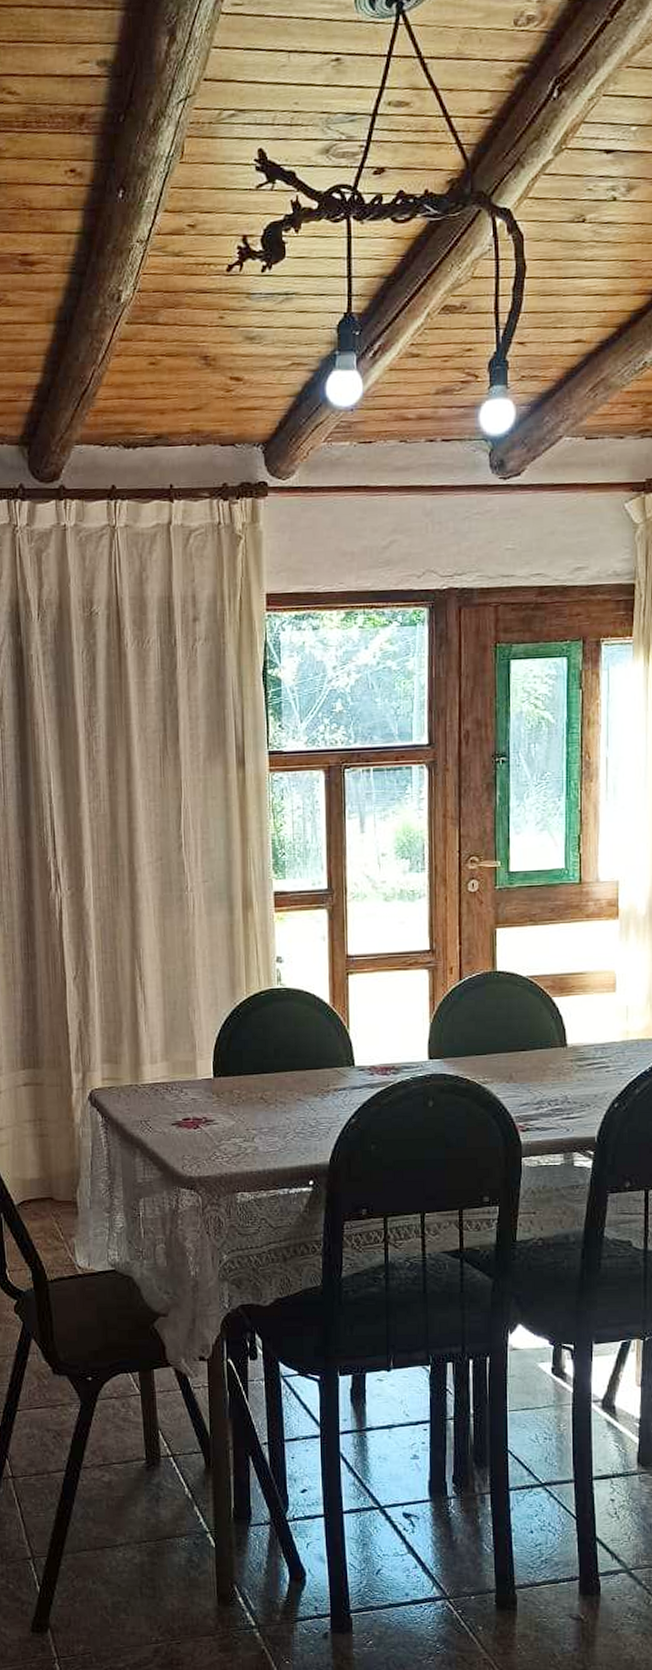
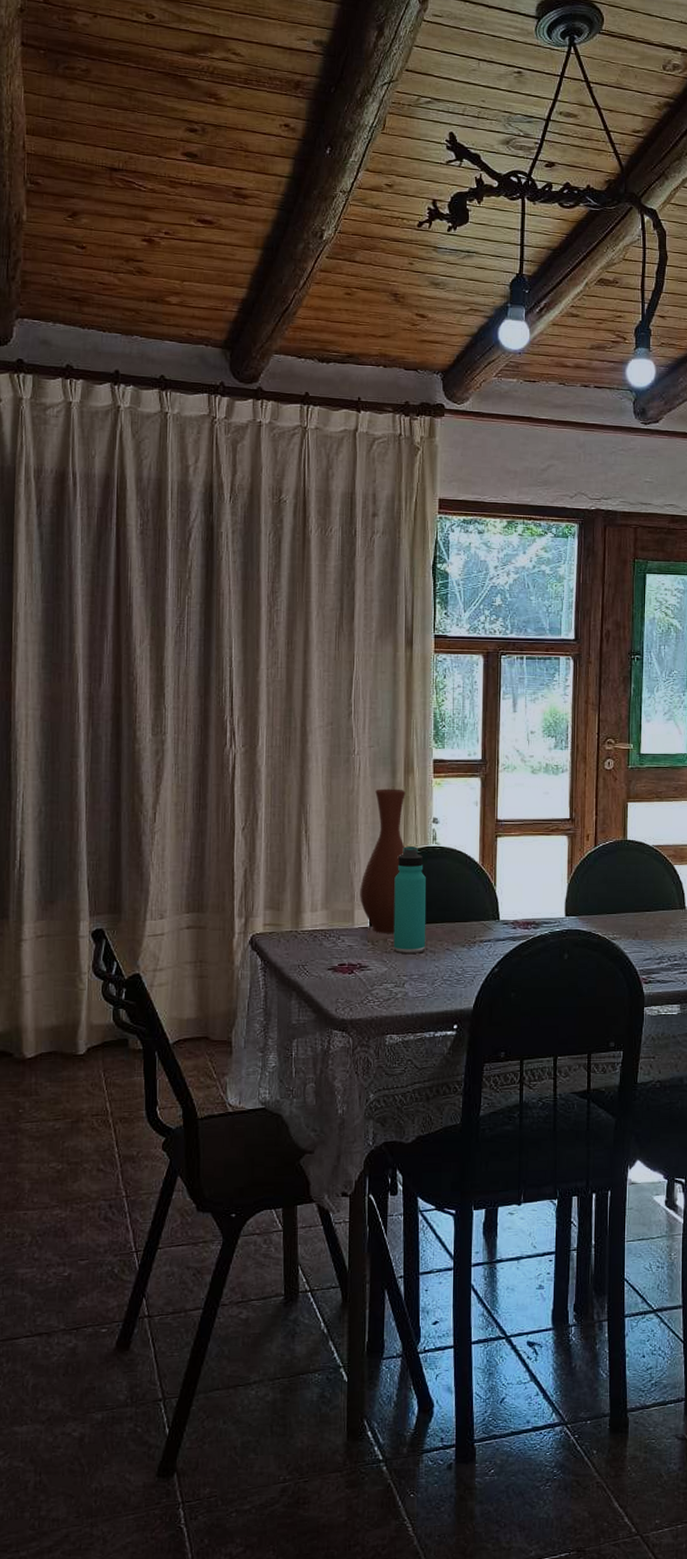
vase: none [201,926,247,1085] -> present [360,788,406,934]
thermos bottle: none [237,989,275,1106] -> present [393,846,427,954]

